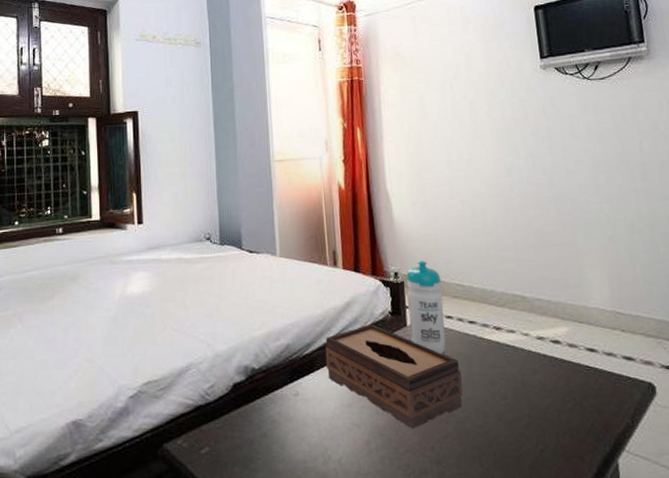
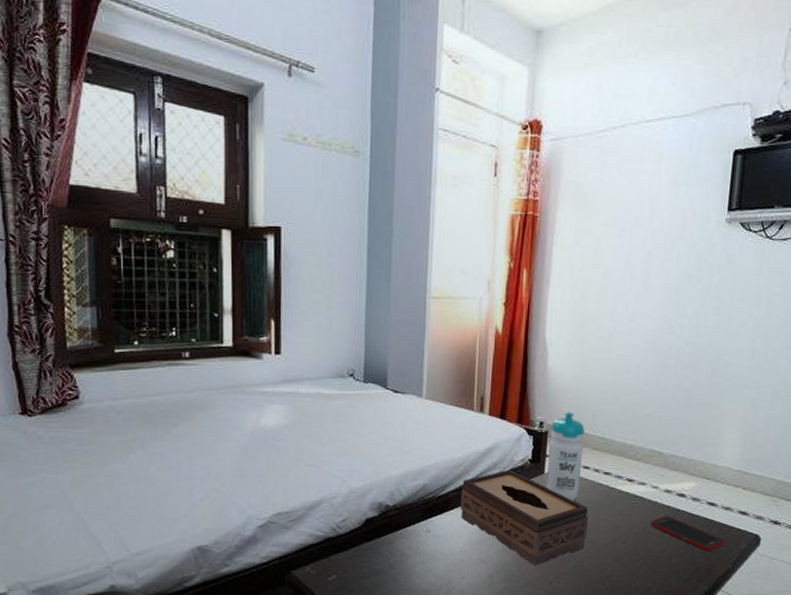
cell phone: none [528,365,615,405] -> present [650,515,724,552]

